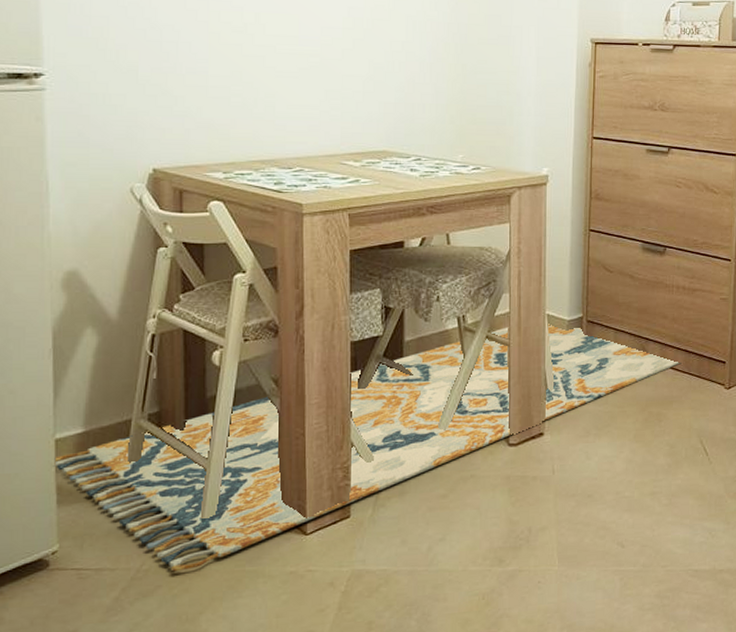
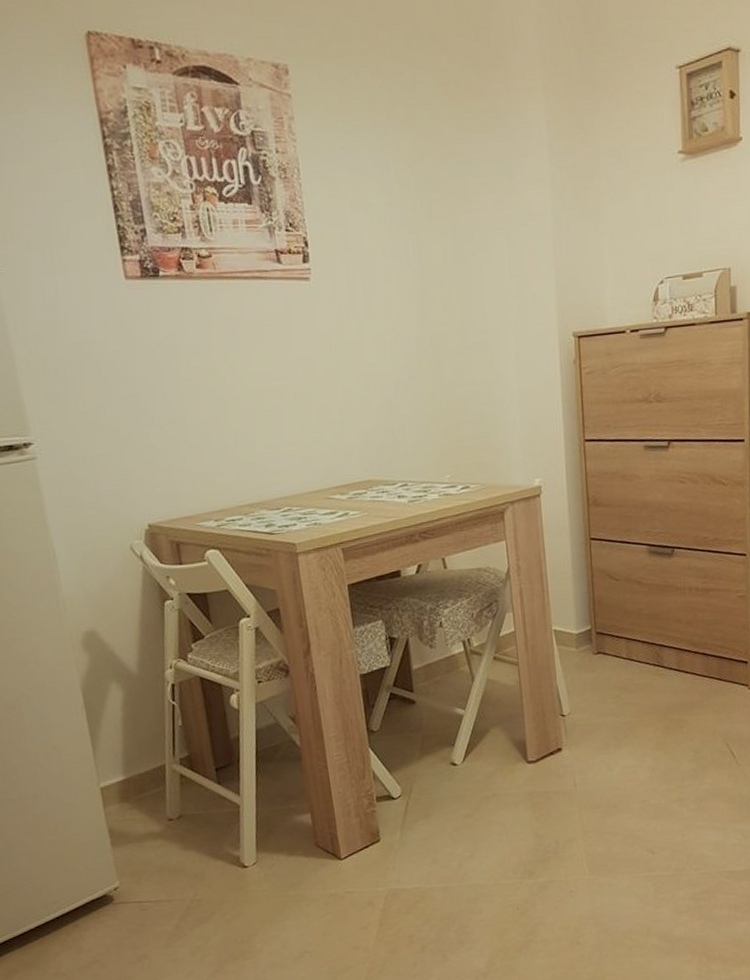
rug: present [53,324,681,572] -> none [102,639,699,900]

